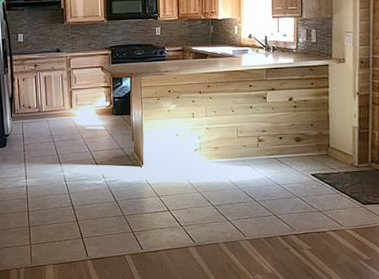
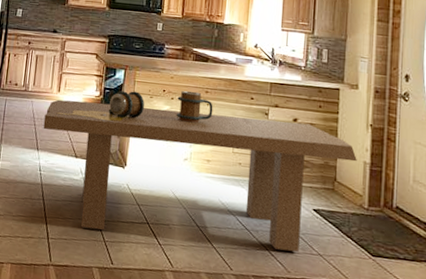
dining table: none [61,87,347,224] -> present [43,90,357,252]

